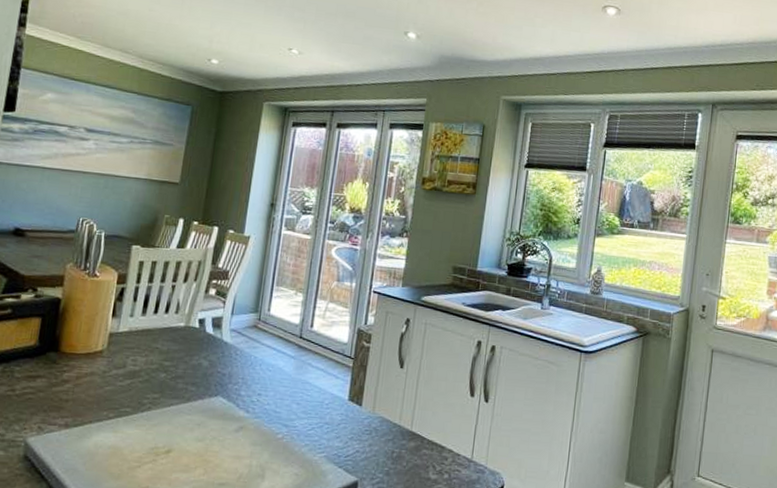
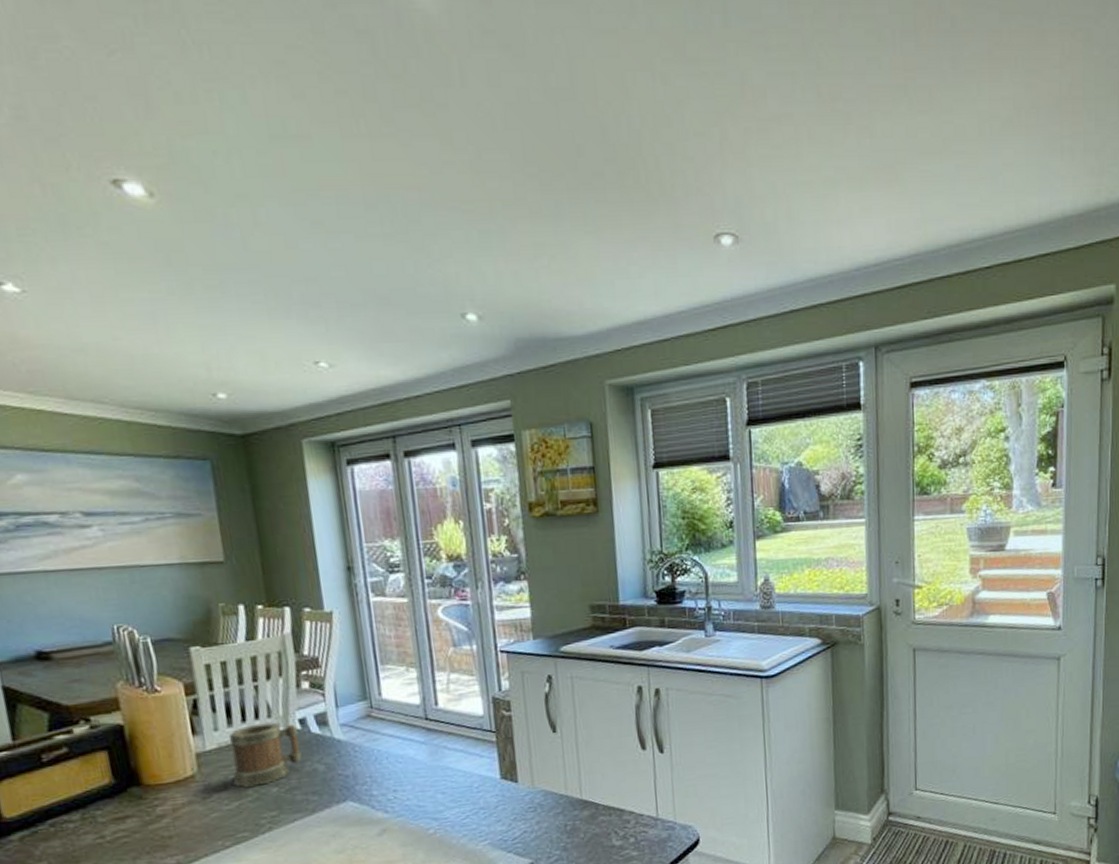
mug: none [131,317,196,369] -> present [229,722,302,787]

